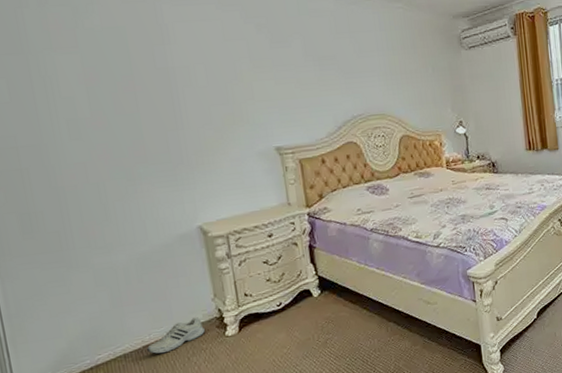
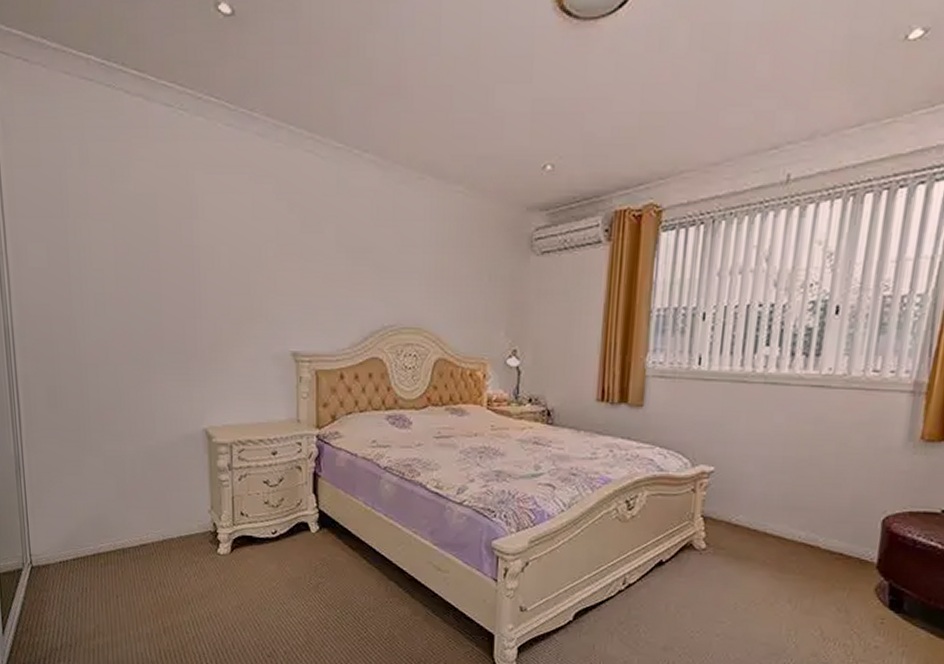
shoe: present [147,316,206,354] -> none [144,525,199,557]

